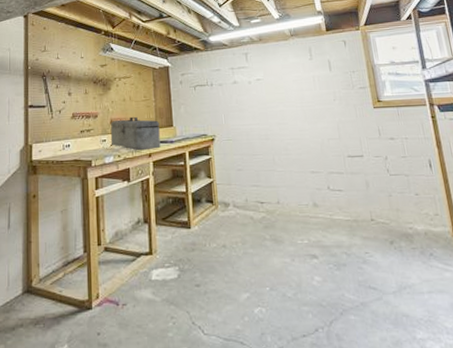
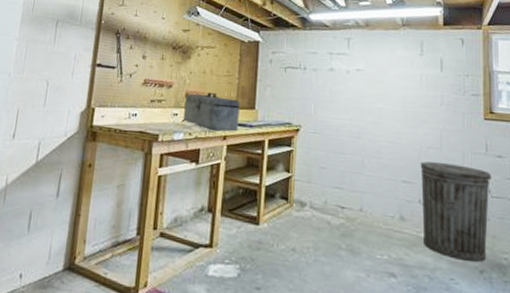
trash can: none [324,151,394,235] -> present [420,161,492,262]

